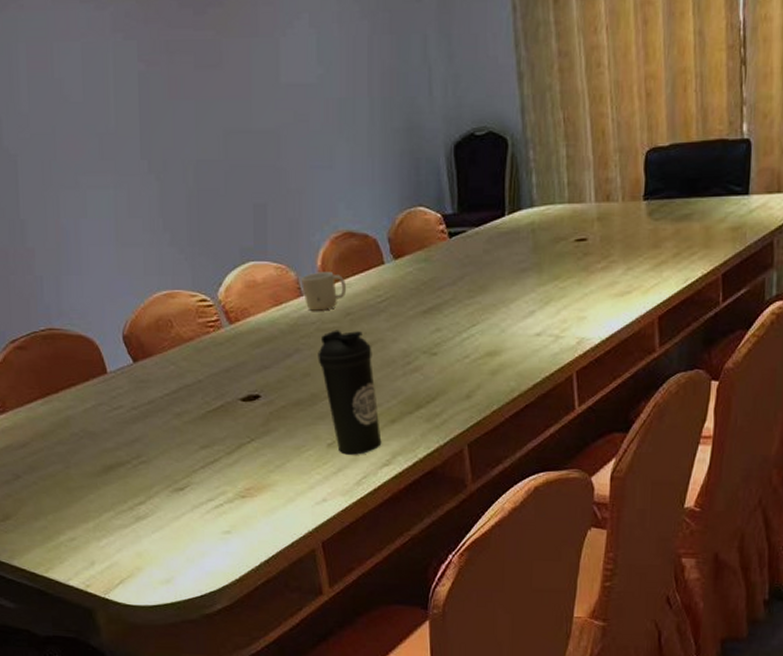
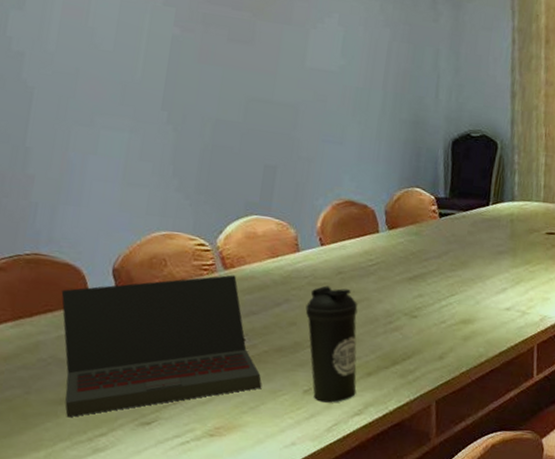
laptop: none [80,329,284,489] -> present [61,275,262,418]
mug: present [300,272,347,311] -> none [299,232,342,267]

